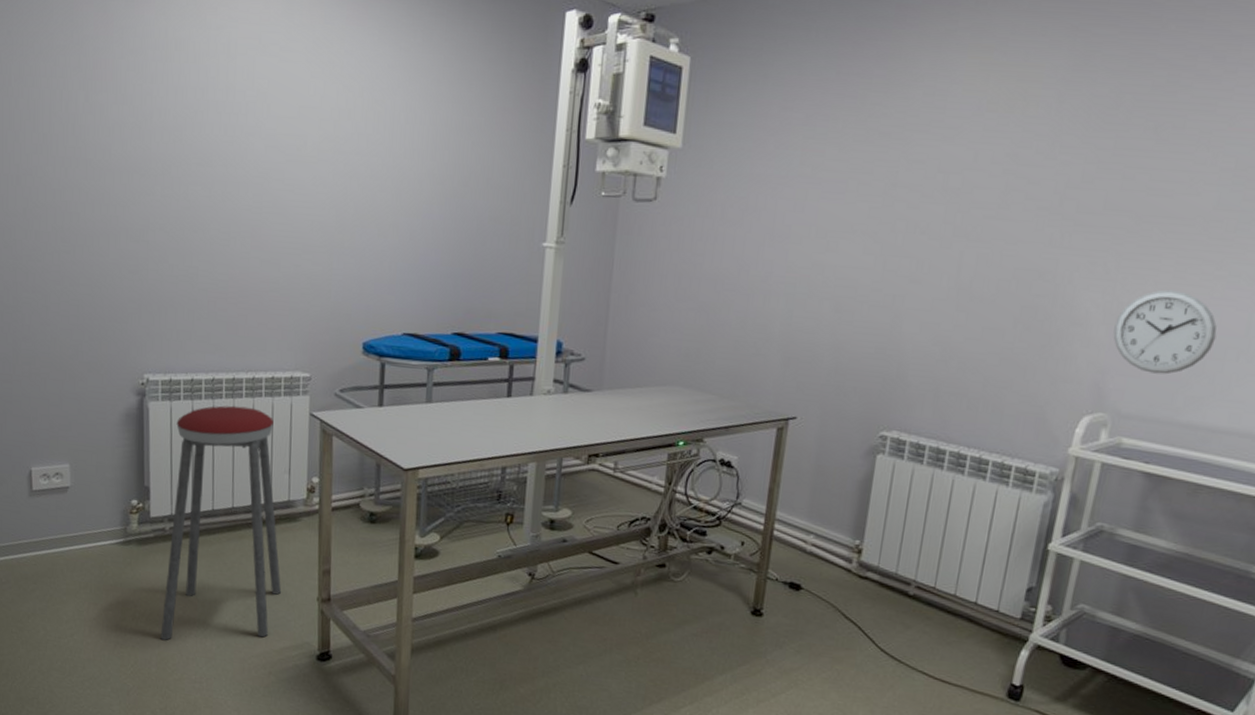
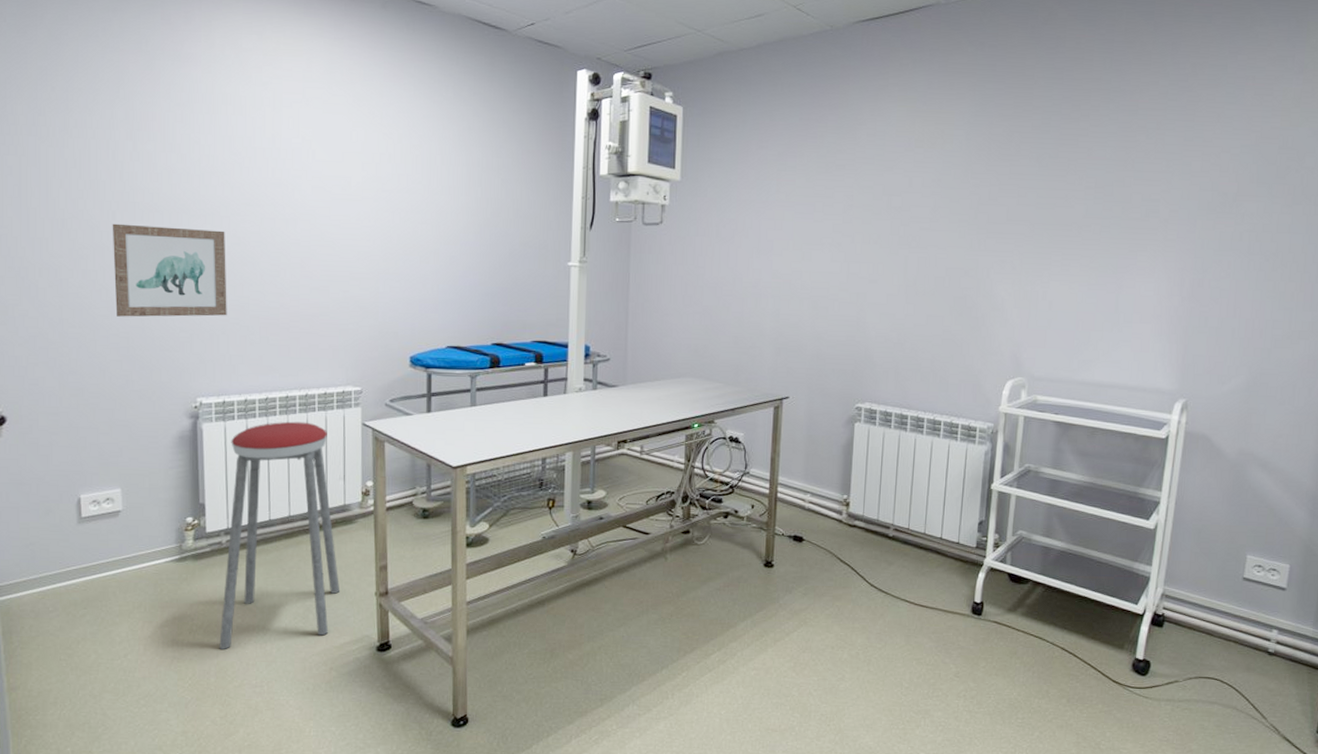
wall art: none [64,181,176,287] -> present [112,223,227,317]
wall clock: present [1113,289,1217,375] -> none [1023,279,1096,344]

